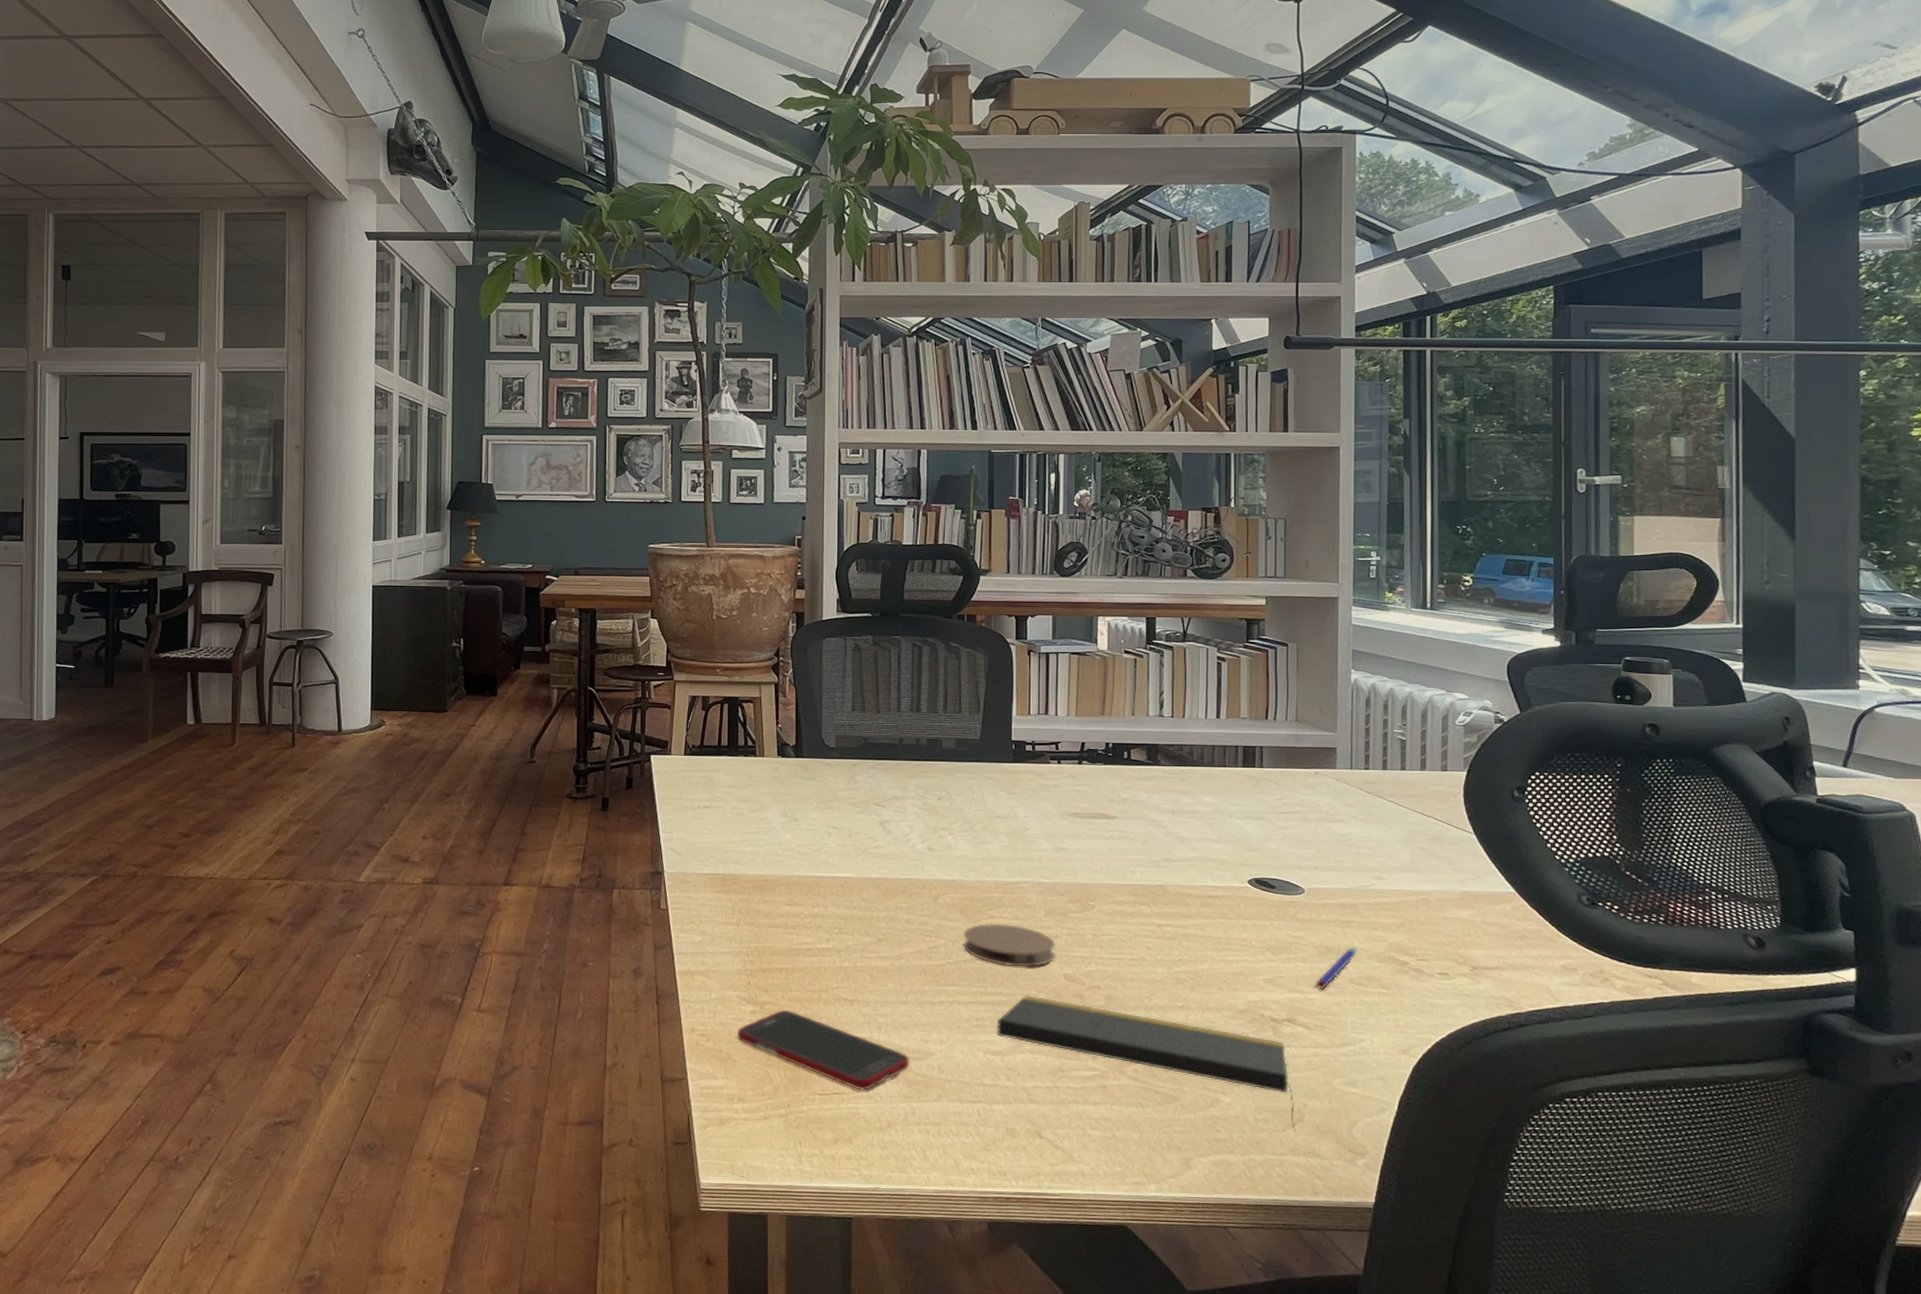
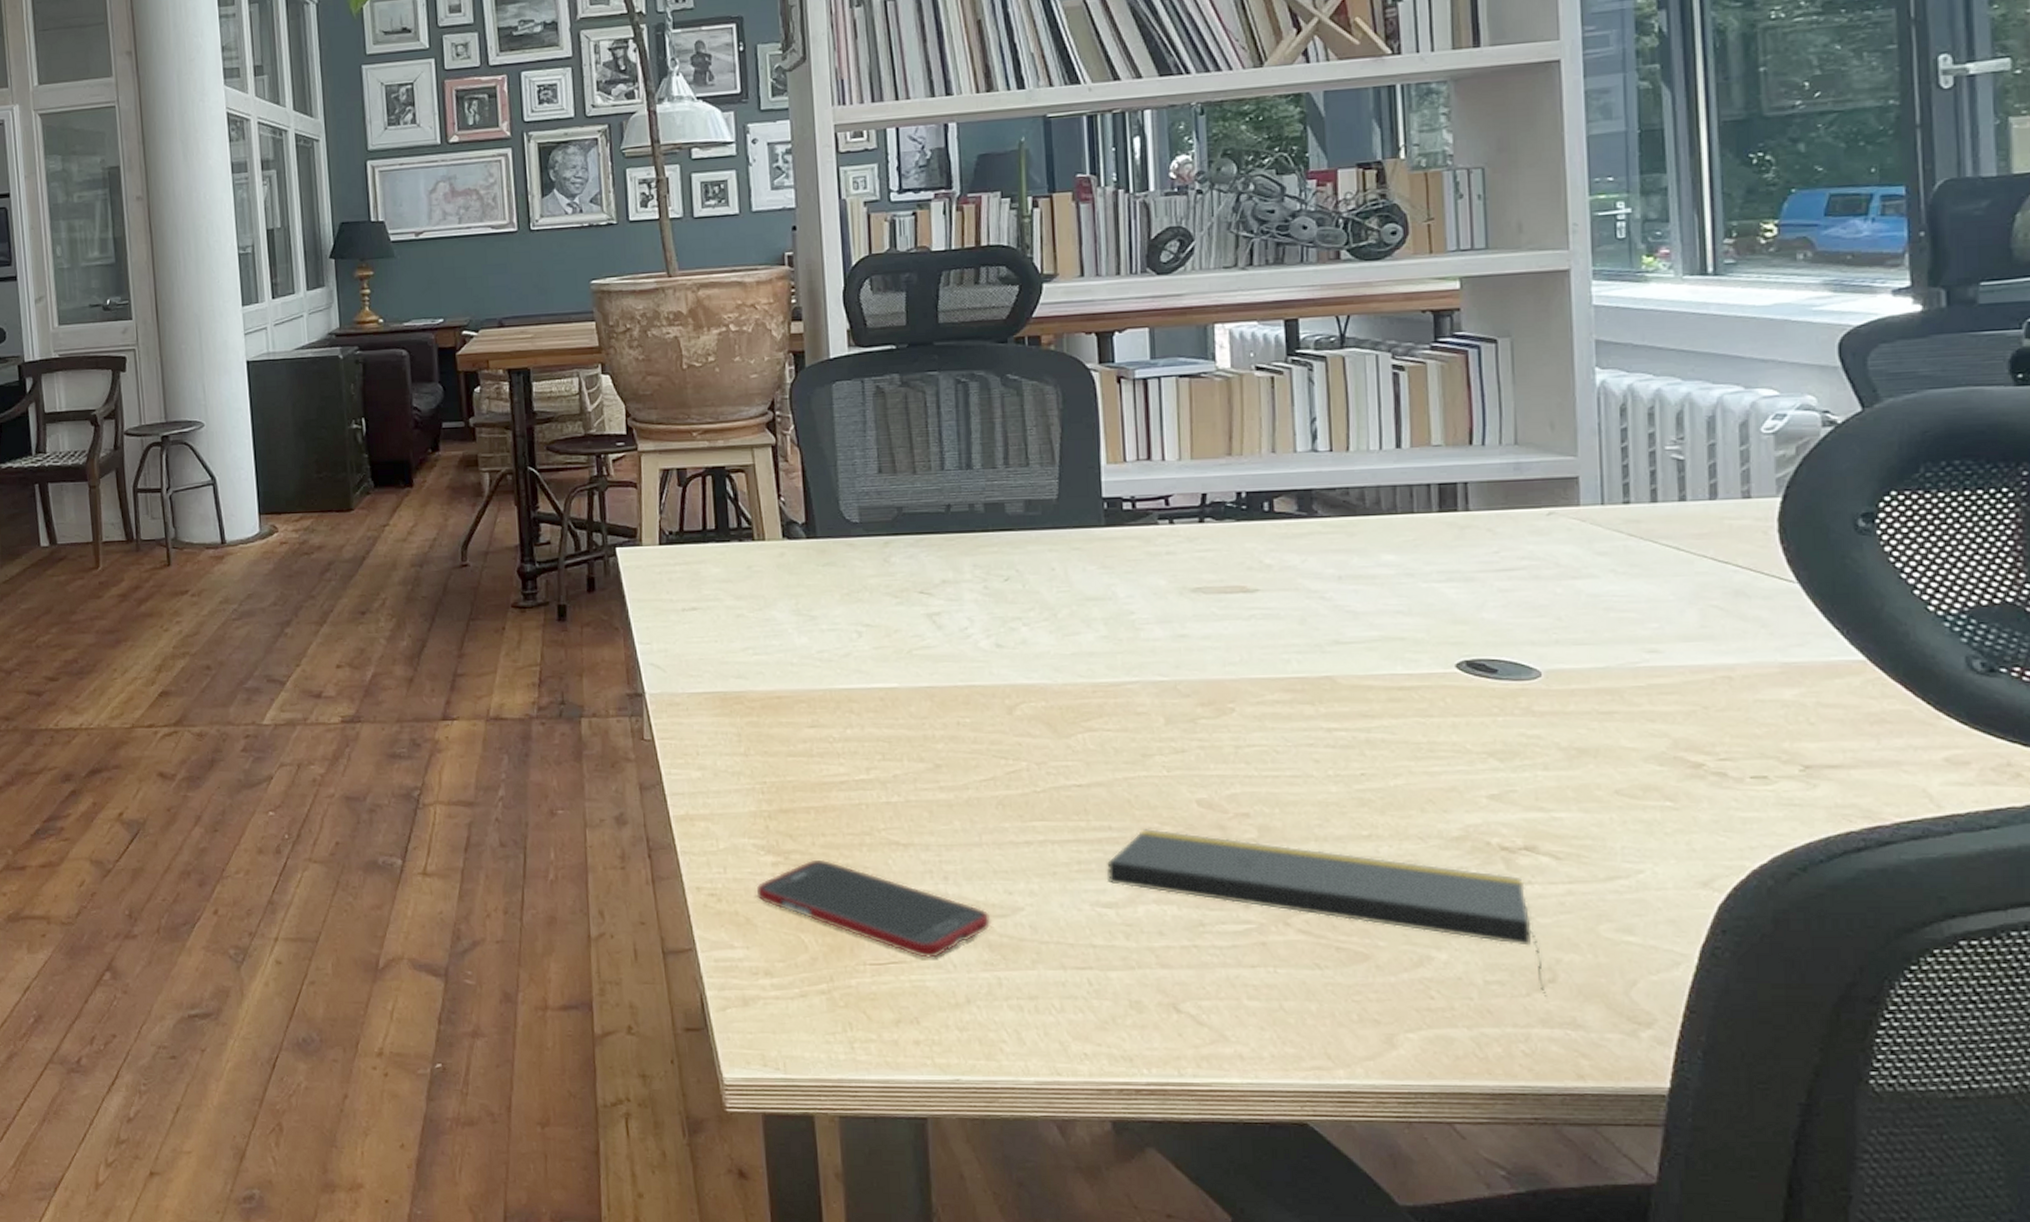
coaster: present [963,923,1055,967] -> none [1053,737,1183,793]
pen: present [1316,946,1357,989] -> none [1565,745,1626,805]

